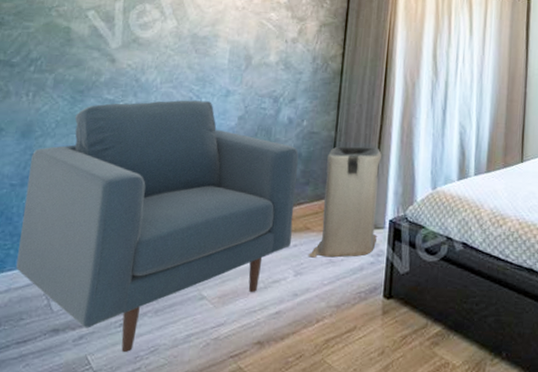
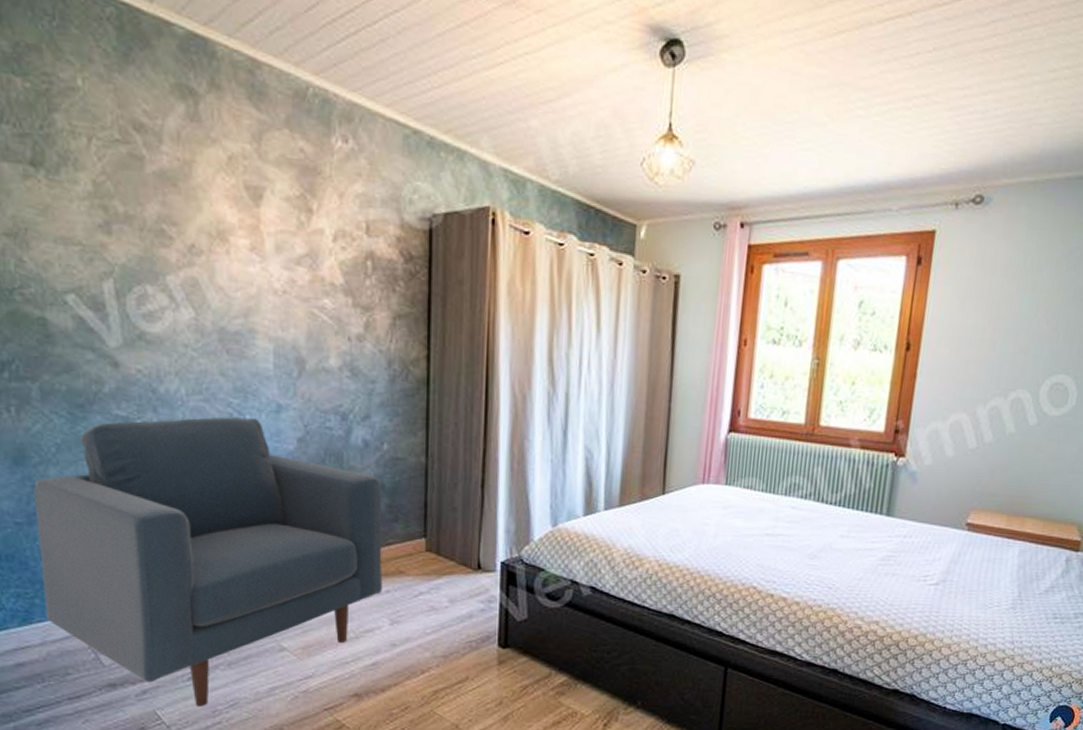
laundry basket: present [308,146,382,258] -> none [404,475,488,605]

